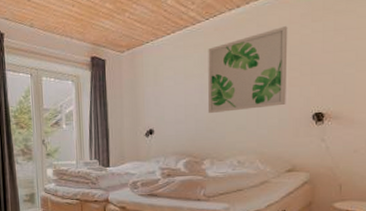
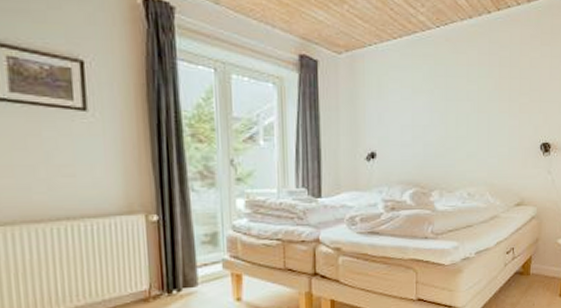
wall art: present [207,26,288,113] -> none [437,46,519,136]

